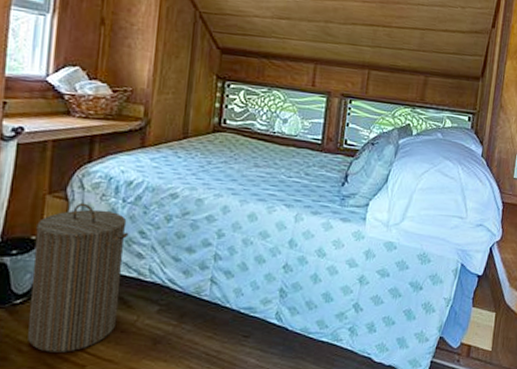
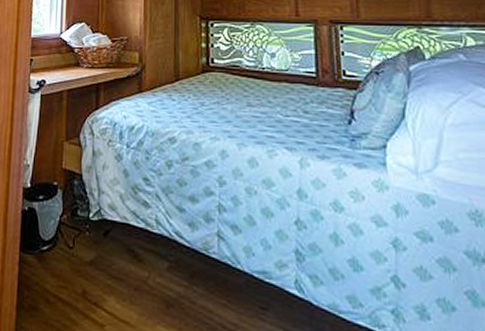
laundry hamper: present [28,202,129,352] -> none [53,149,134,308]

